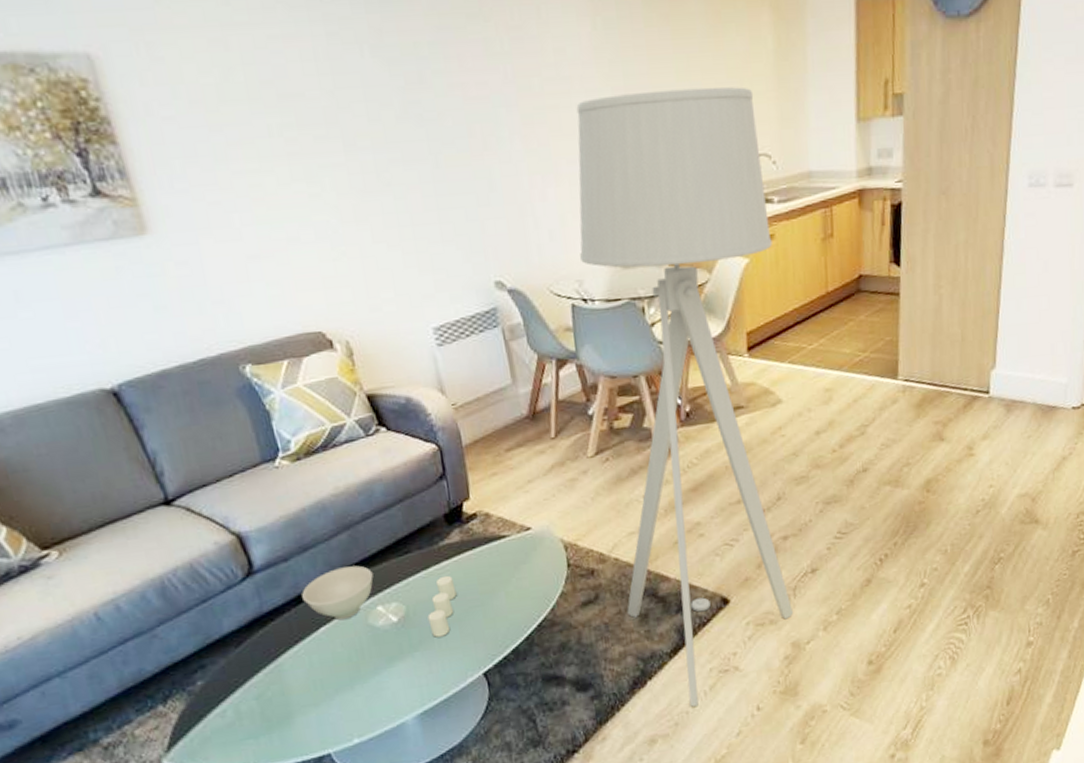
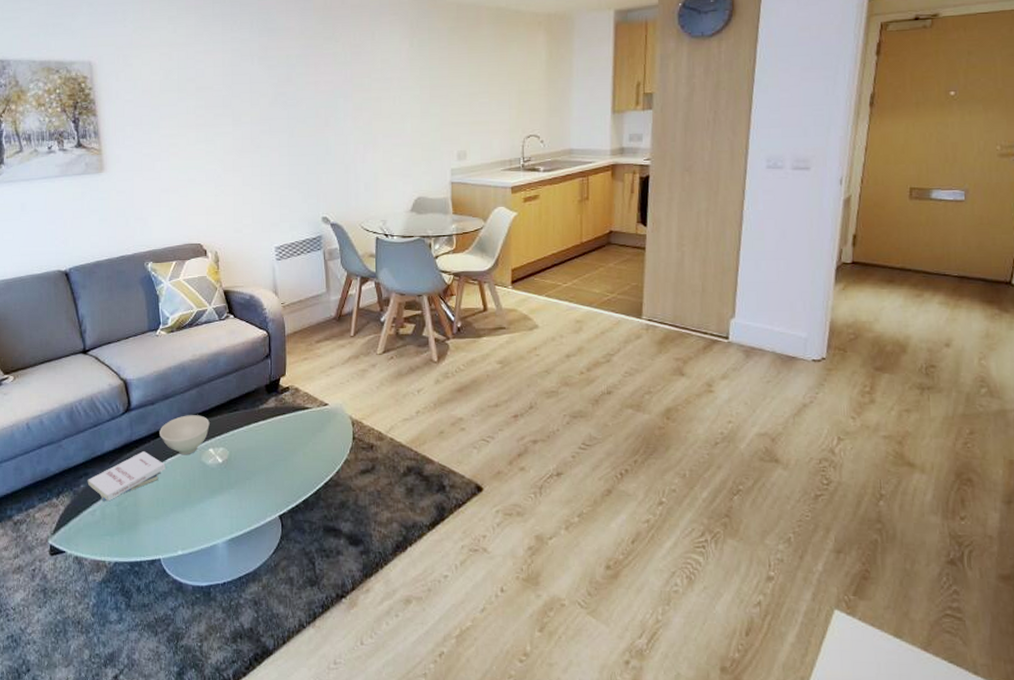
books: none [205,623,319,697] -> present [87,451,166,502]
candle: present [427,575,457,638] -> none [244,432,267,480]
floor lamp: present [576,87,793,707] -> none [386,86,538,577]

